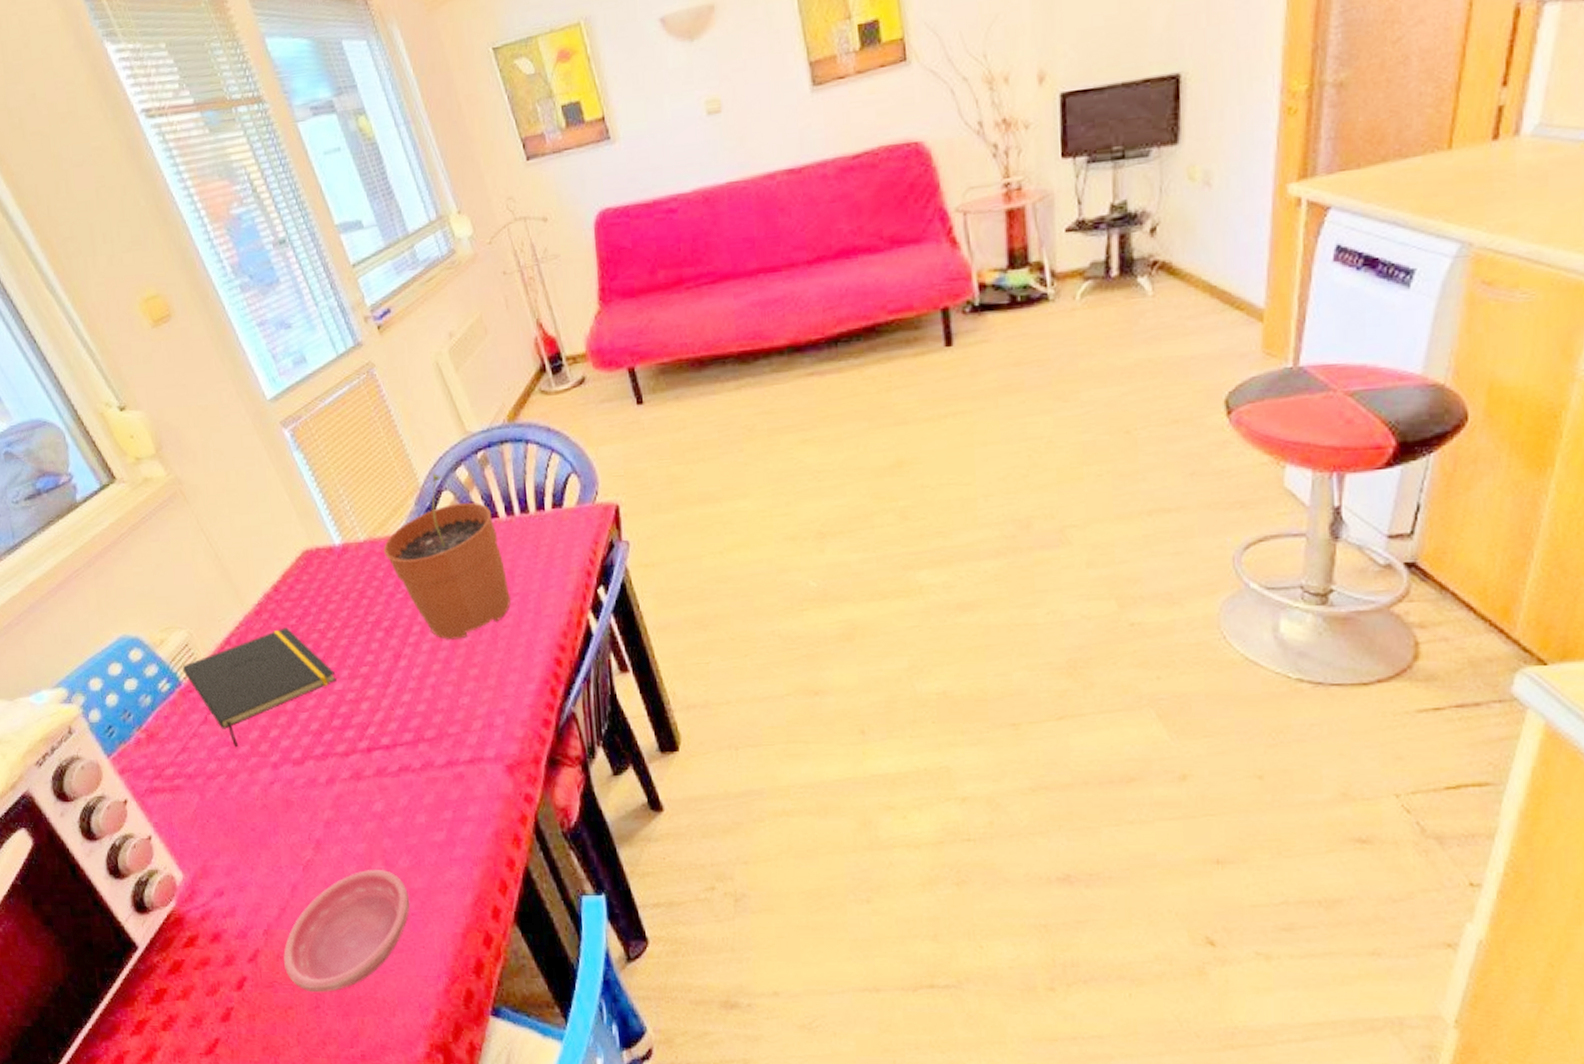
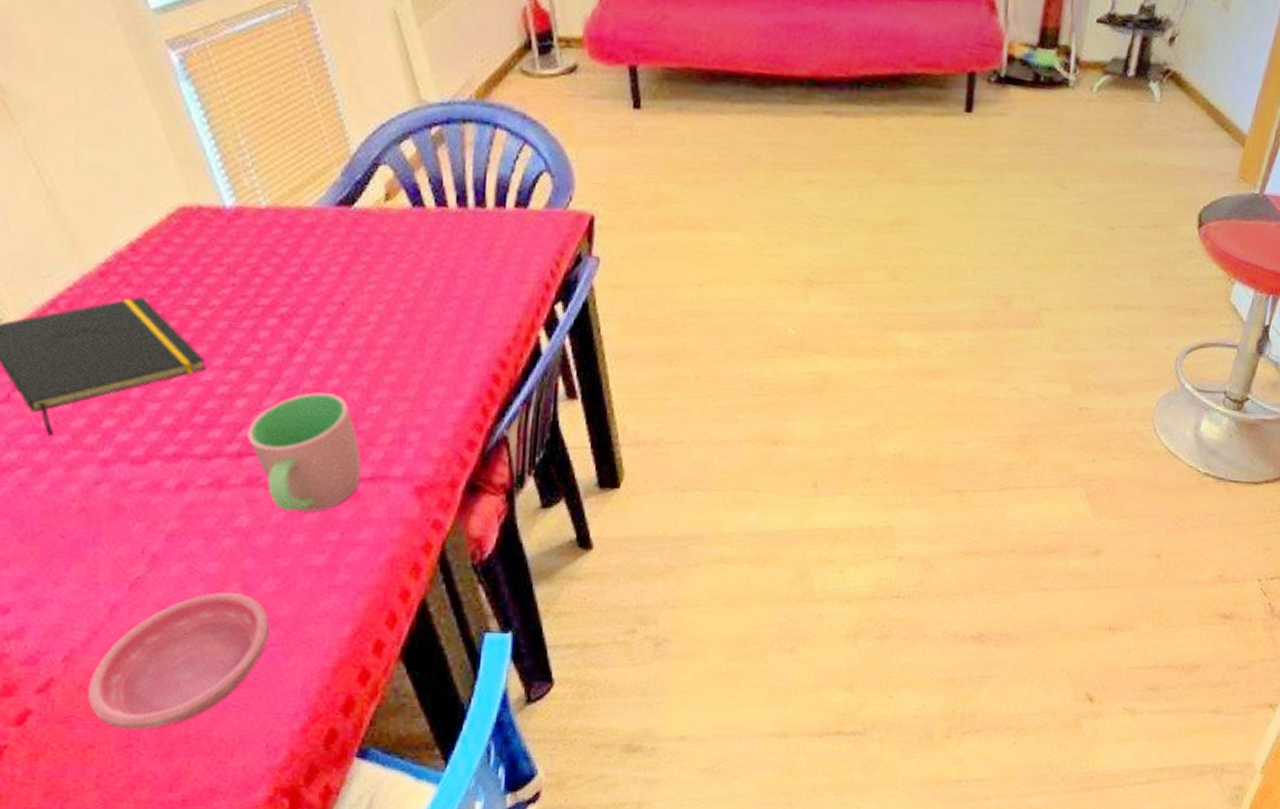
cup: none [372,690,462,796] -> present [247,392,361,512]
plant pot: present [383,473,511,640] -> none [291,142,448,340]

